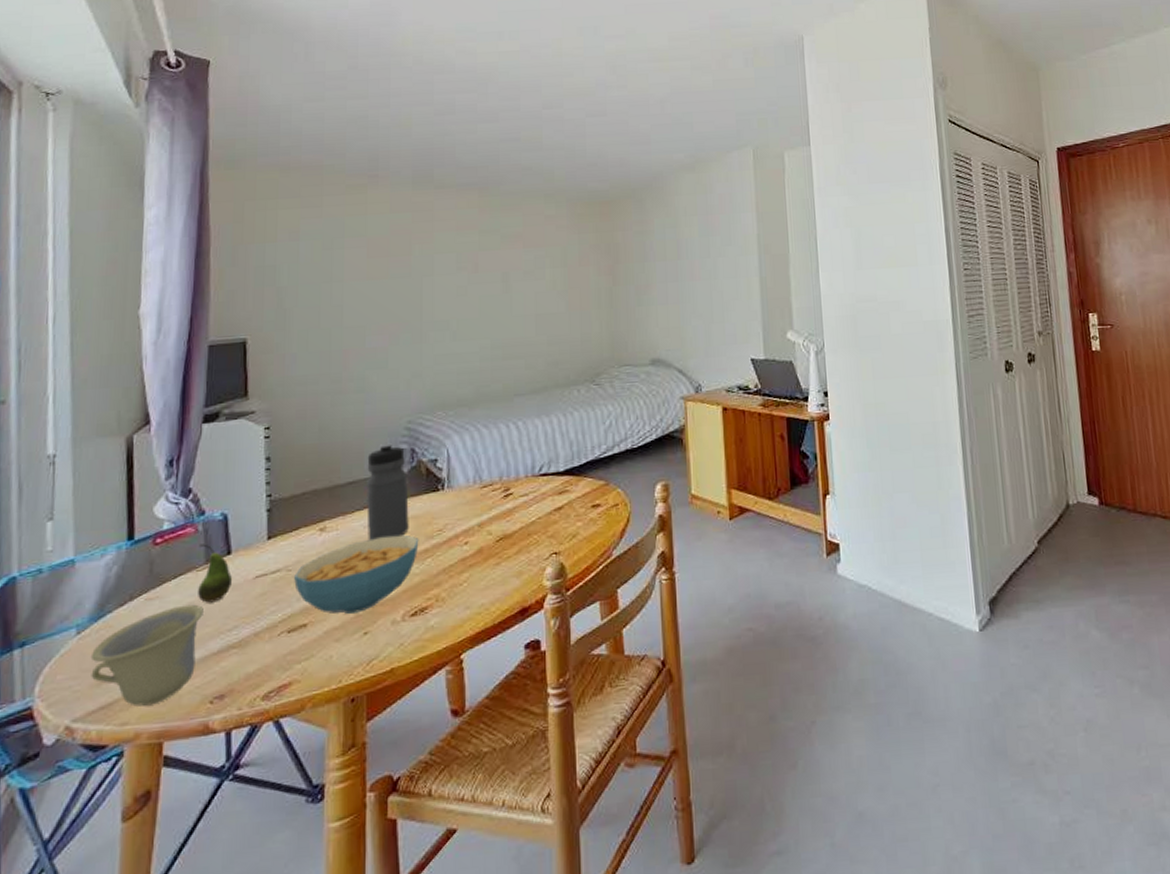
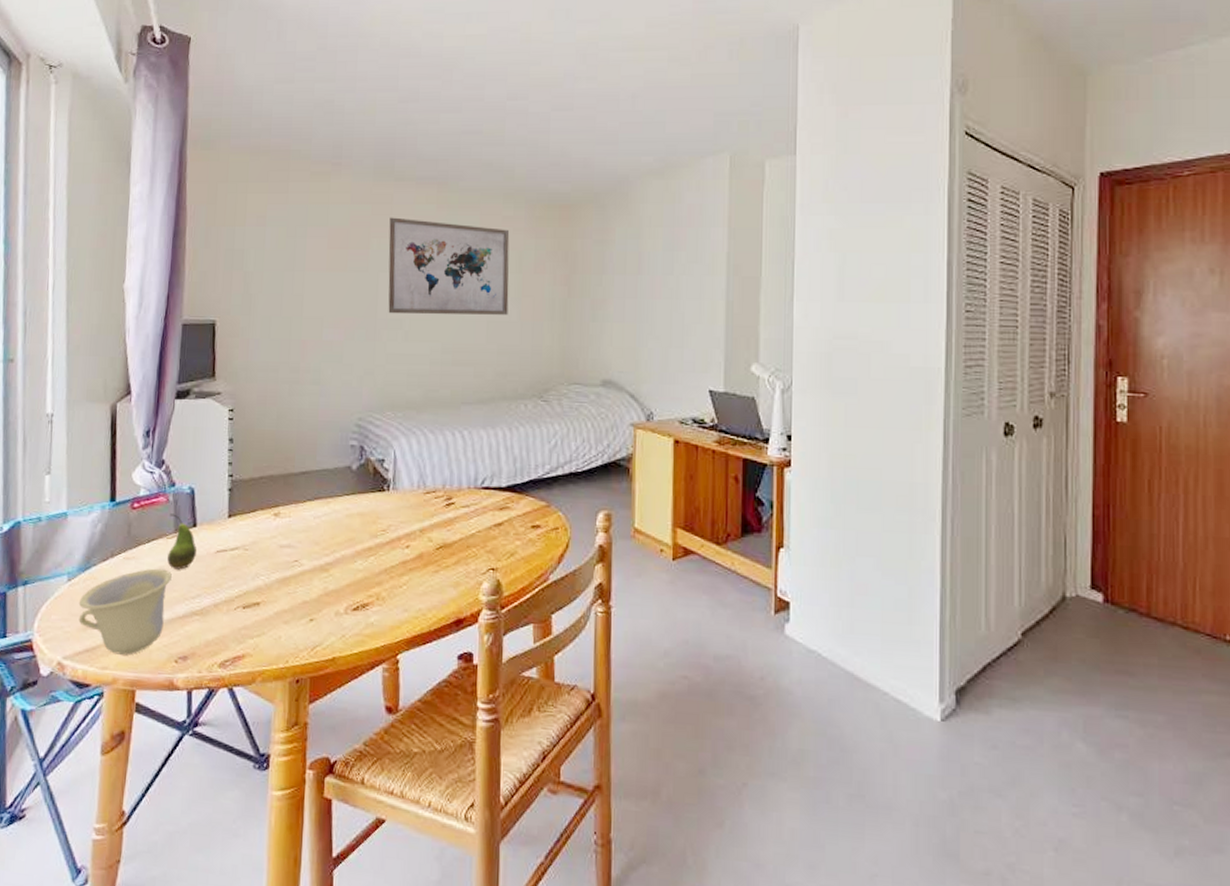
cereal bowl: present [294,534,419,614] -> none [250,529,364,599]
water bottle: present [366,442,409,540] -> none [317,437,356,531]
wall art: none [431,223,556,316] -> present [388,217,510,315]

